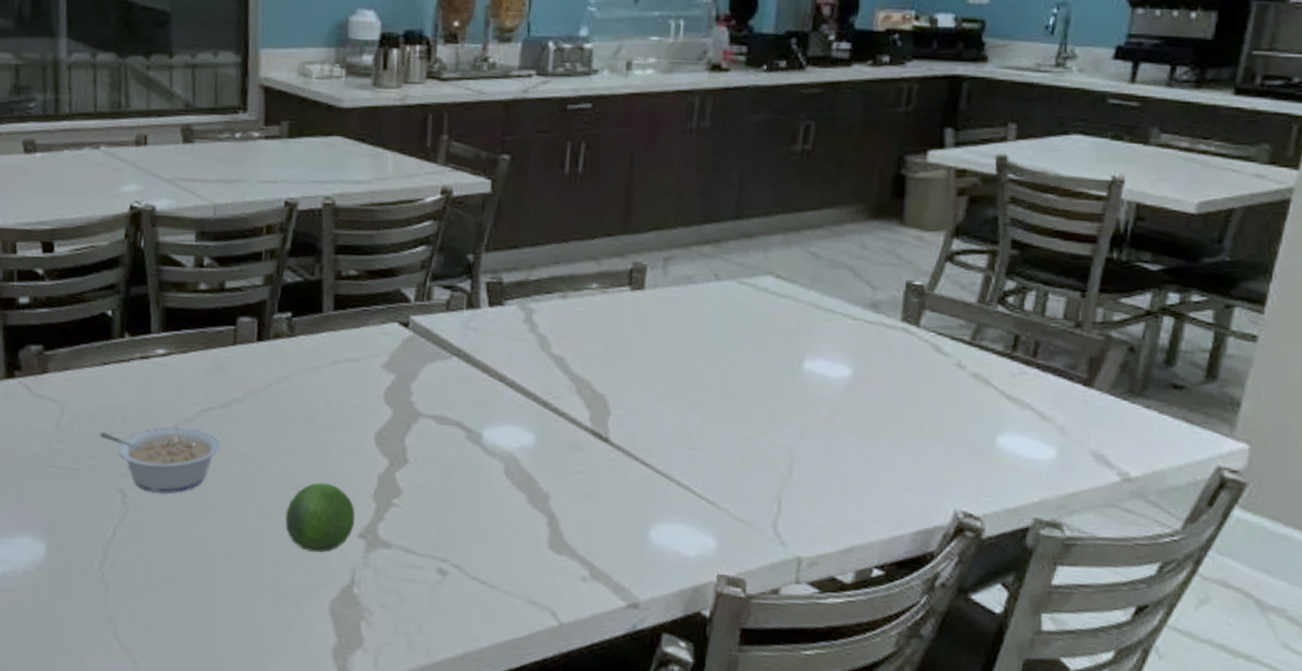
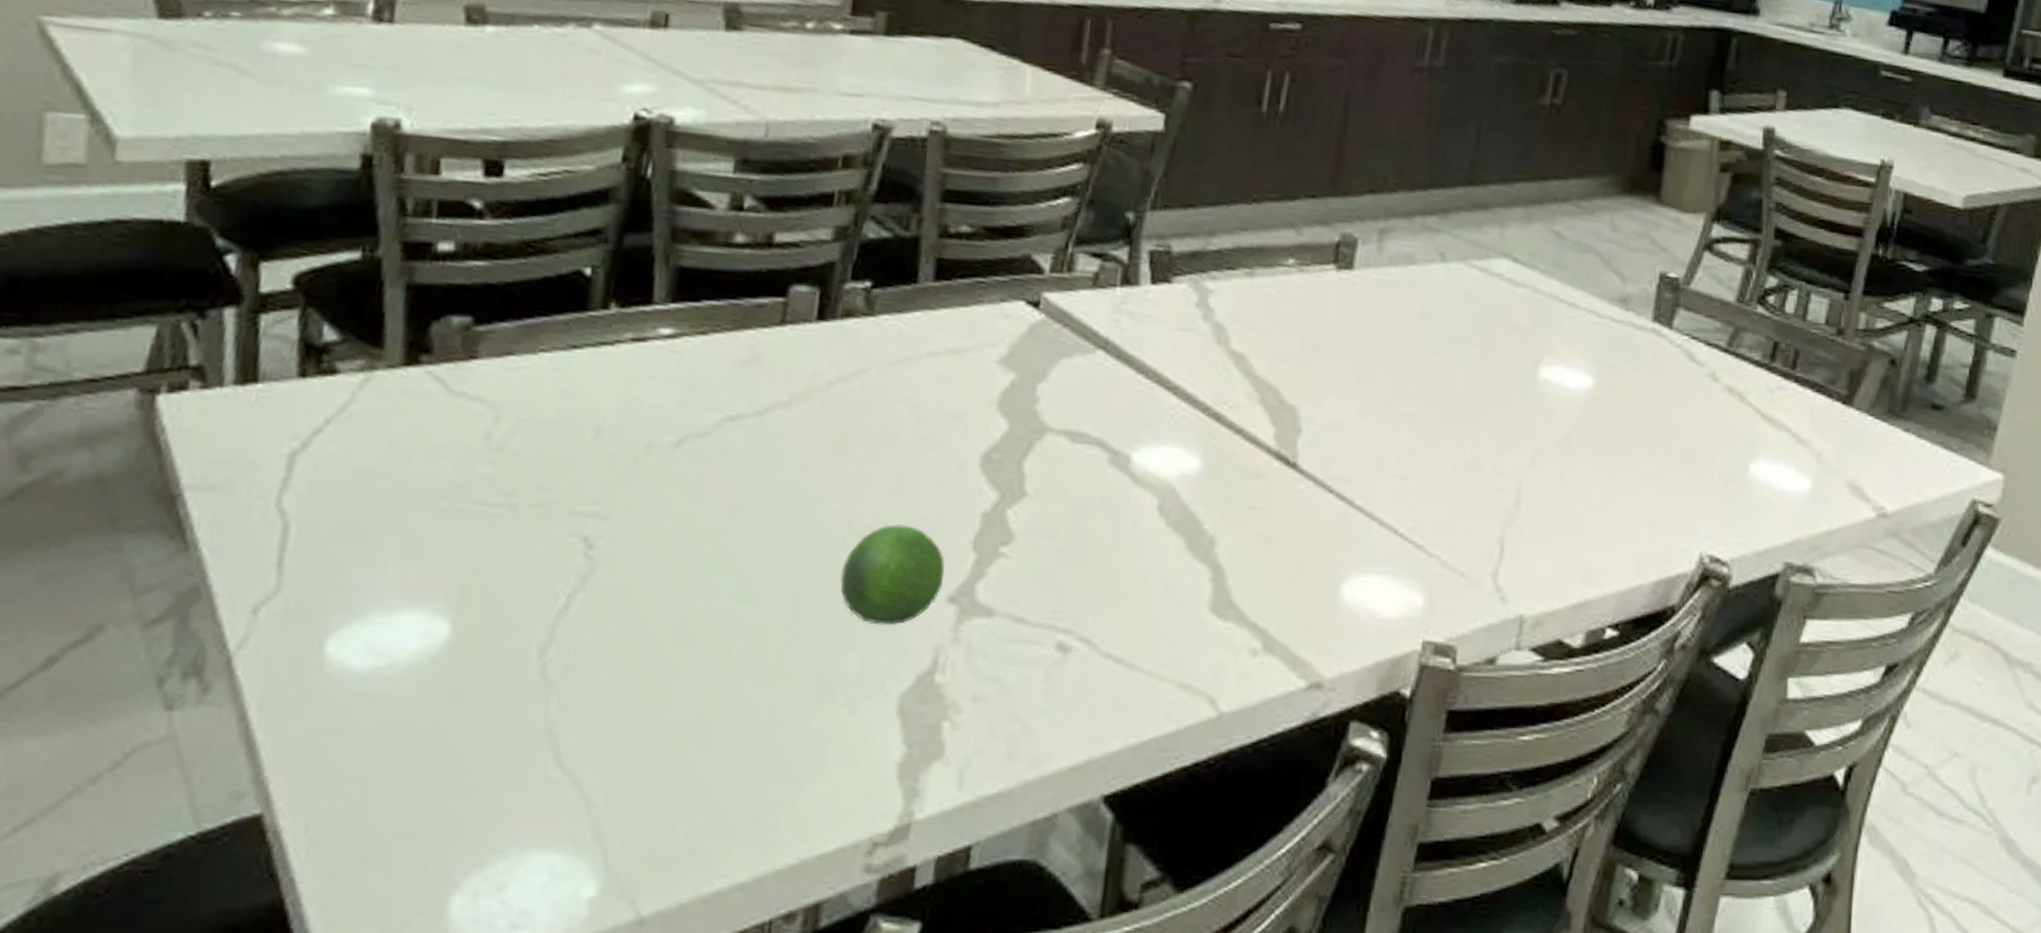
legume: present [100,426,221,494] -> none [556,442,751,542]

